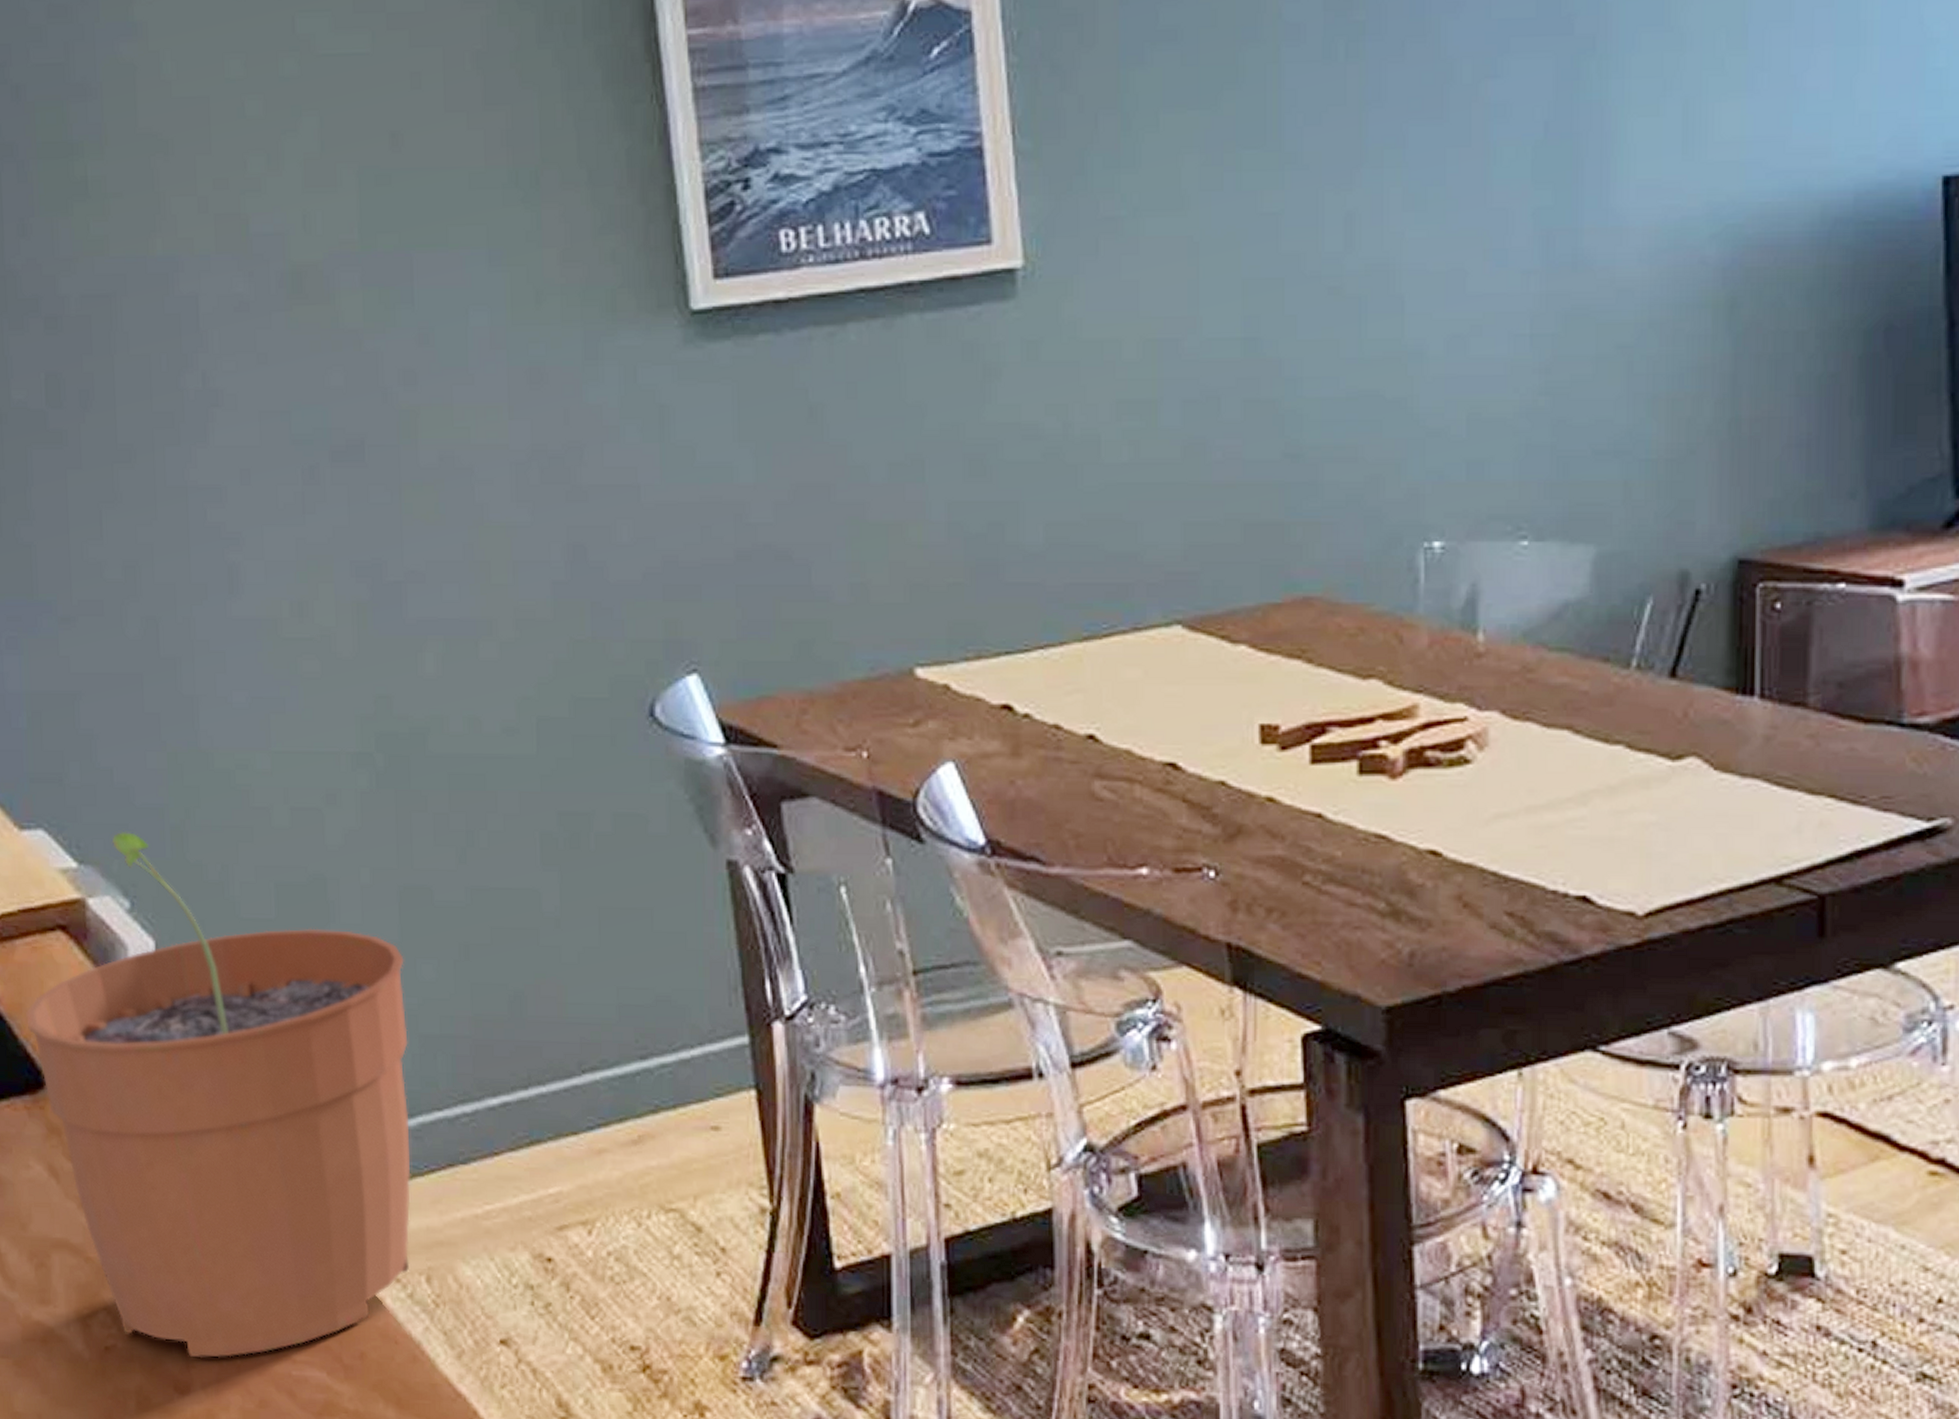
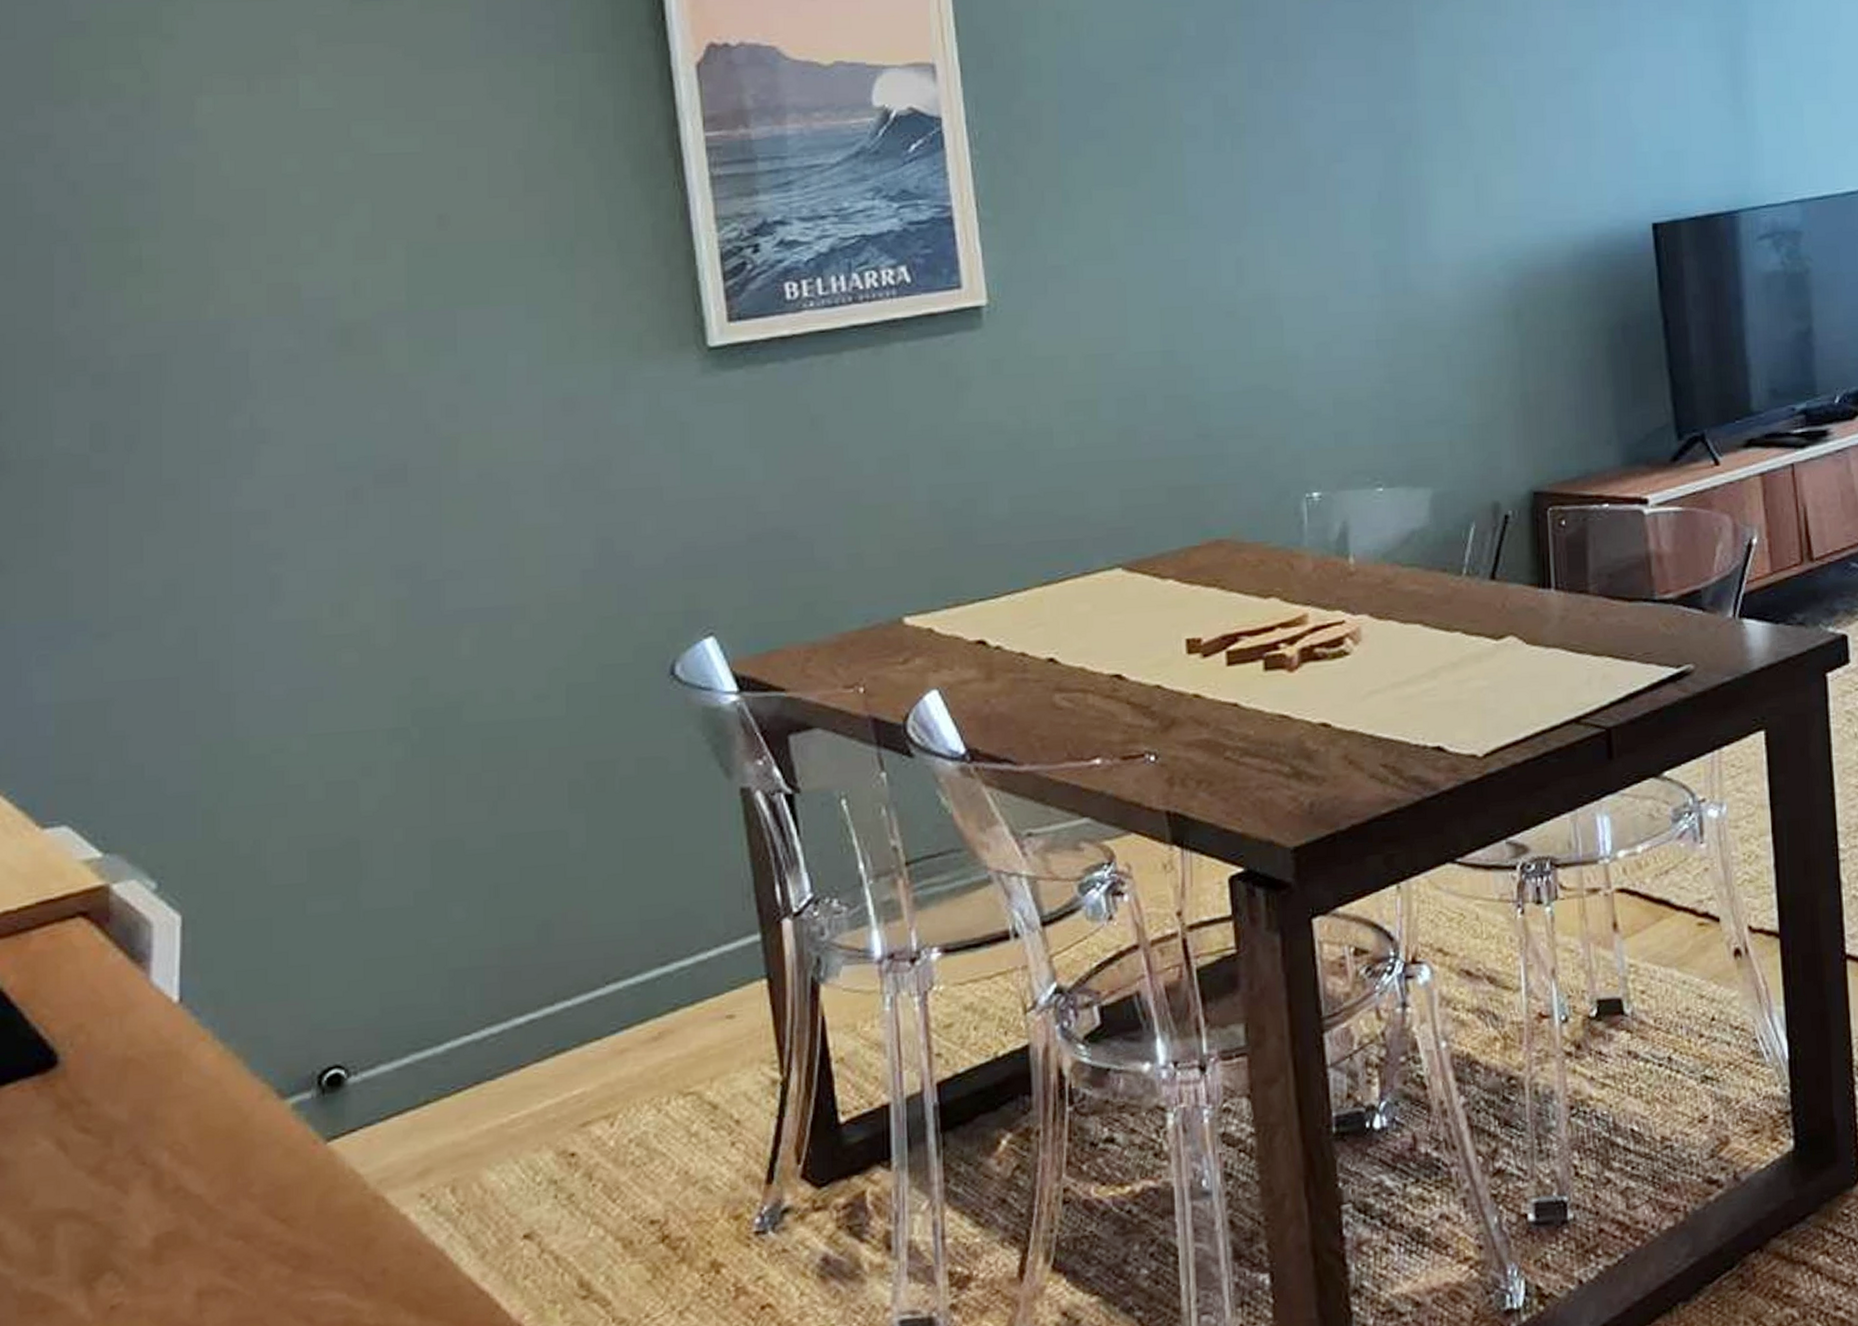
plant pot: present [26,830,411,1359] -> none [40,819,438,1301]

